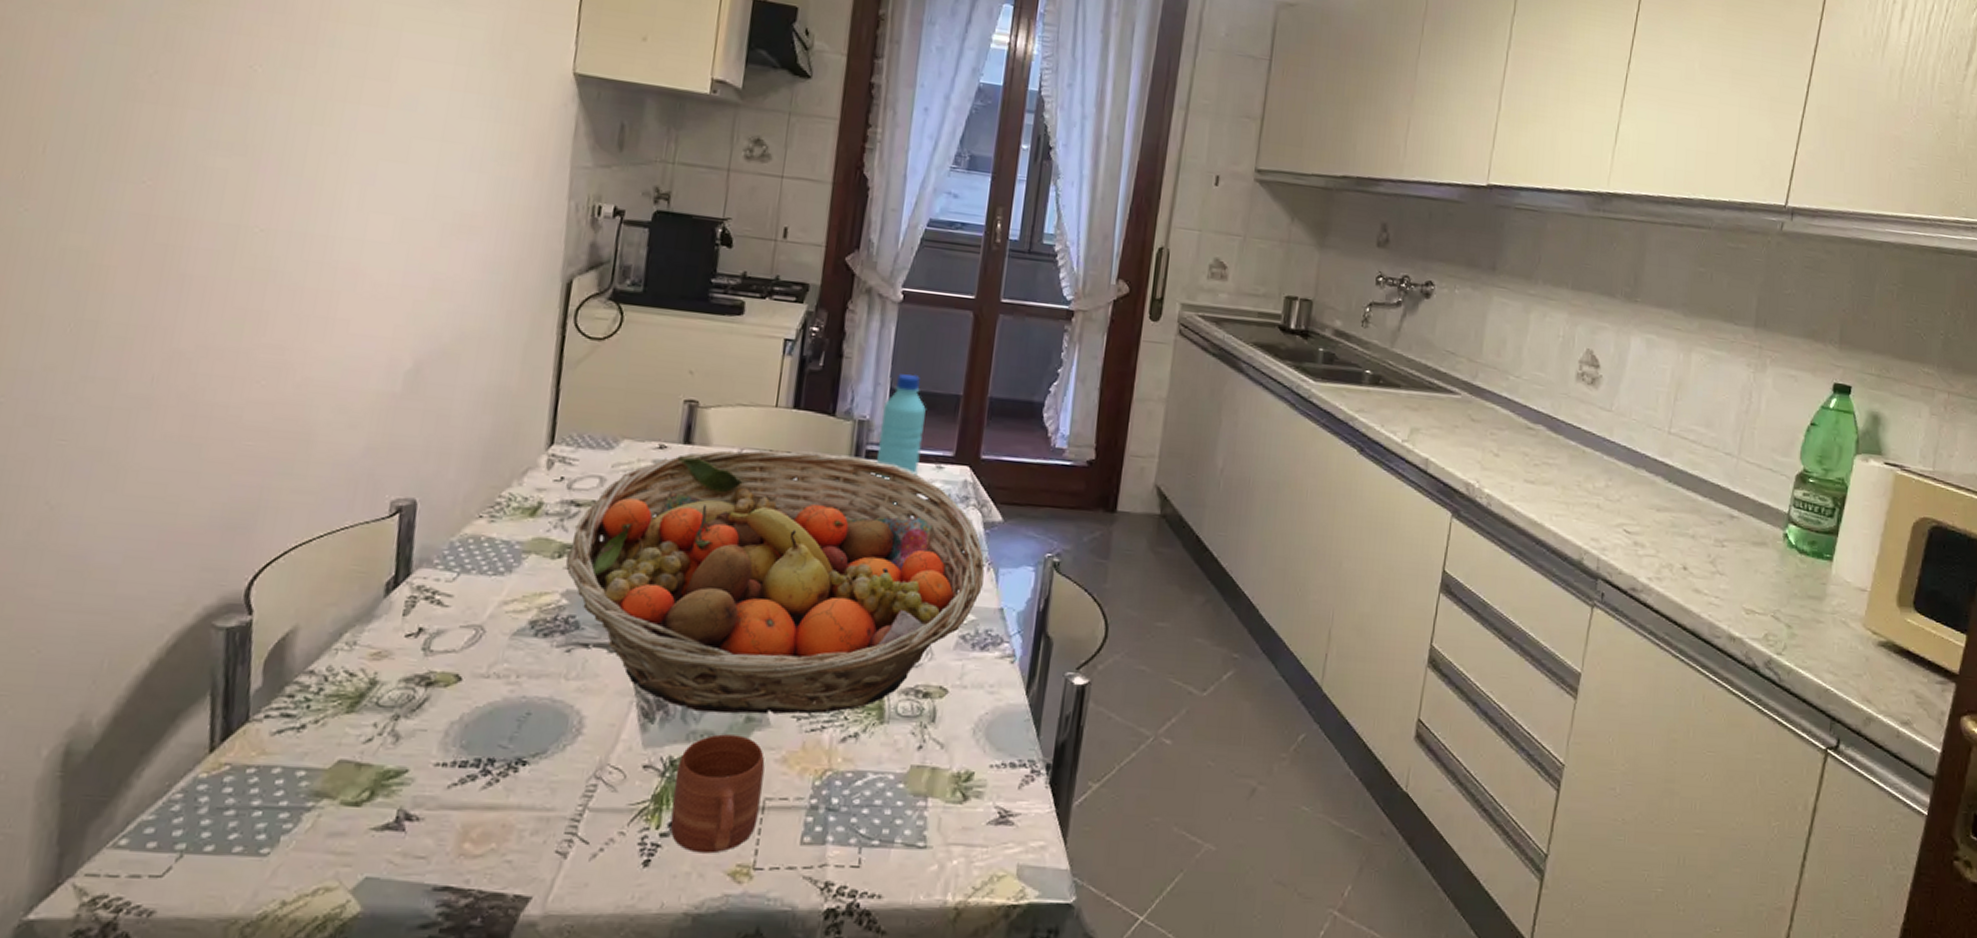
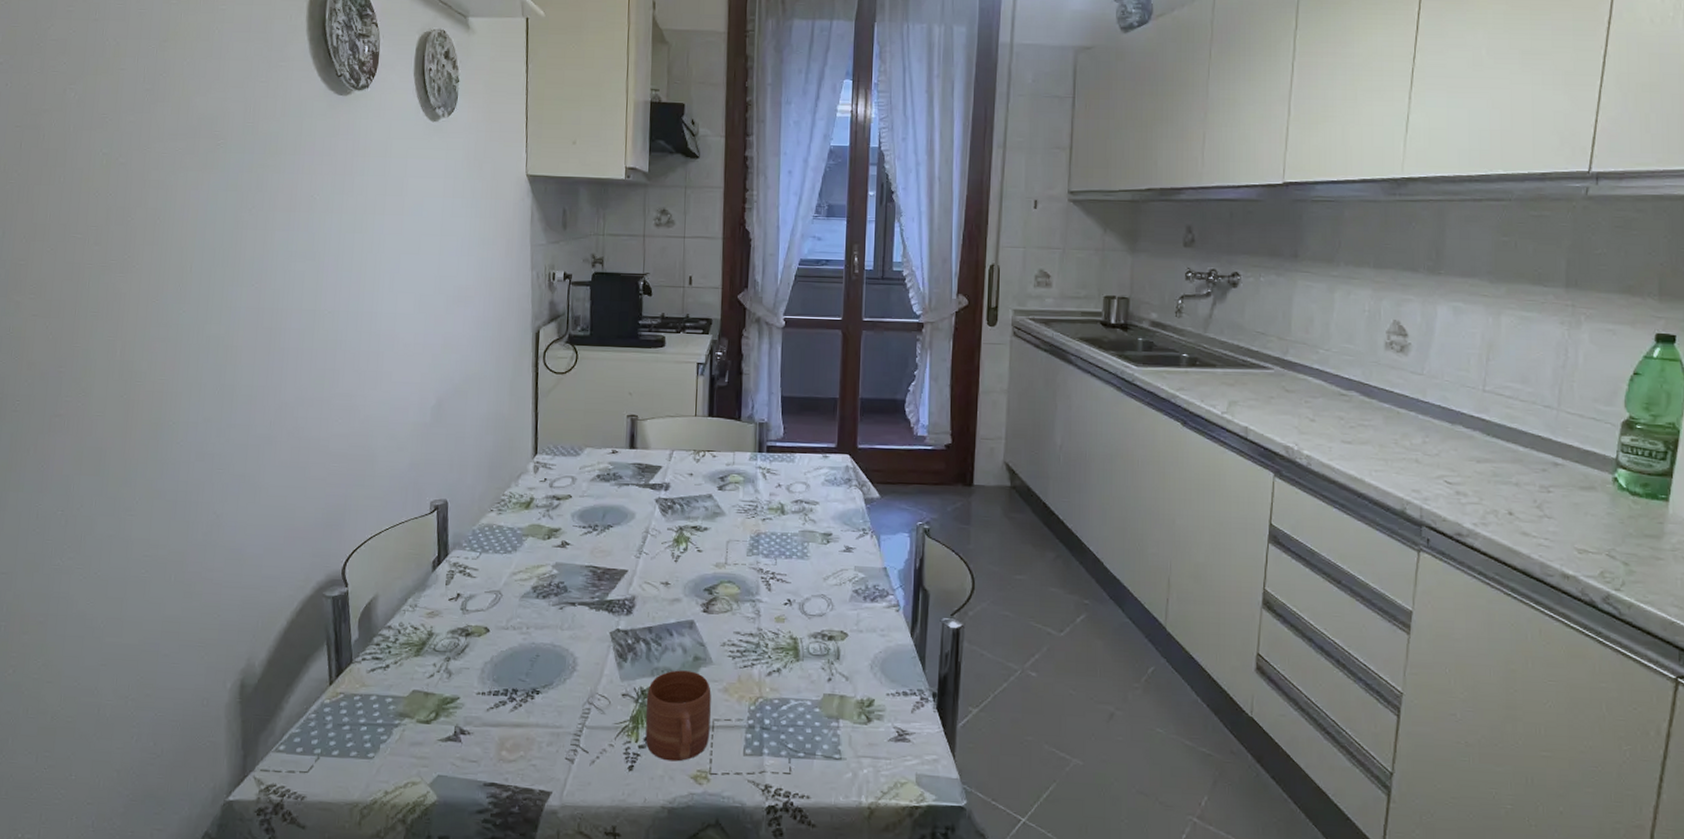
fruit basket: present [565,450,985,714] -> none [553,449,869,655]
water bottle: present [875,374,926,506] -> none [775,383,811,489]

